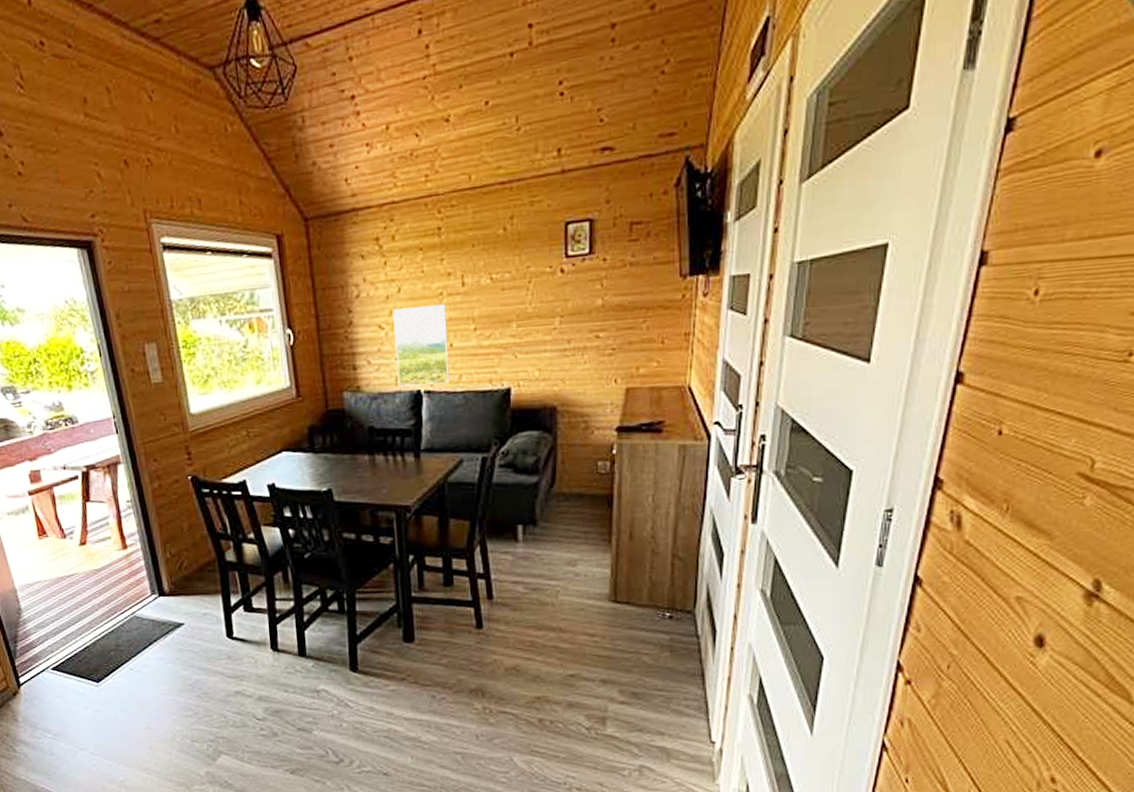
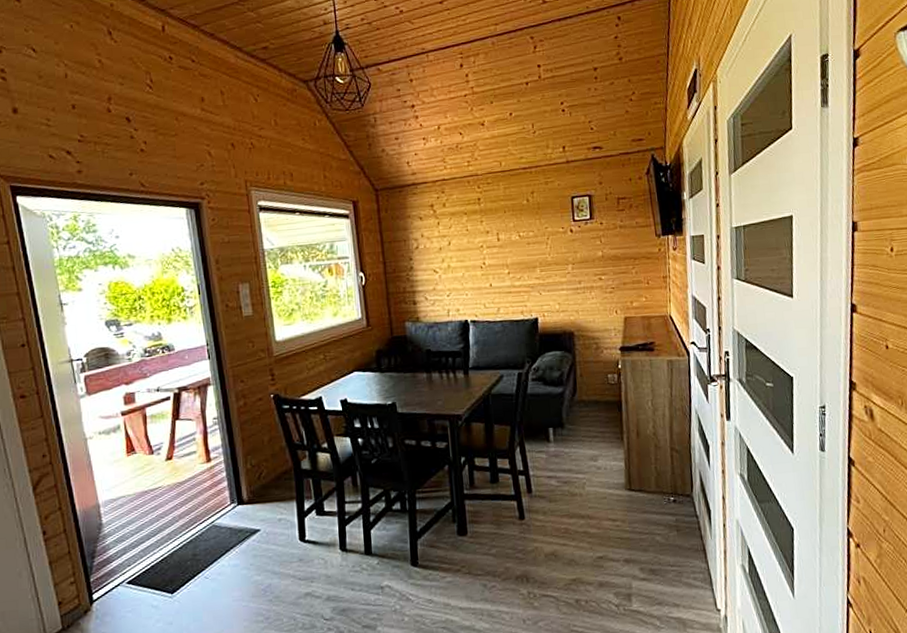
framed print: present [393,303,450,387] -> none [445,254,491,318]

